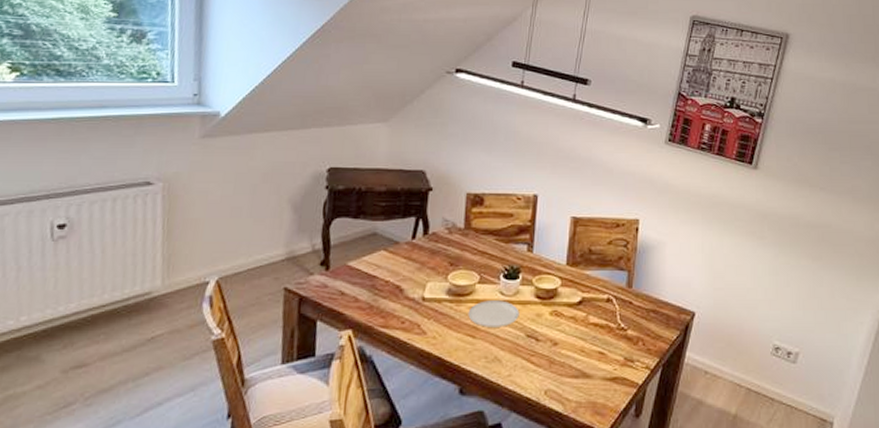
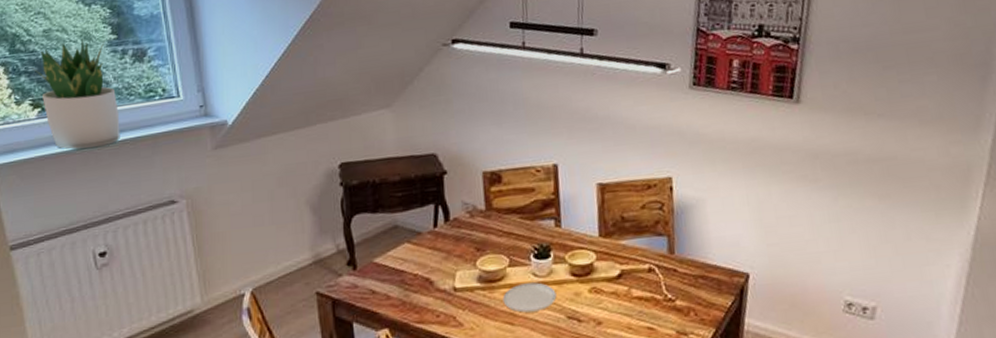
planter: none [17,11,106,120] -> present [32,39,120,150]

